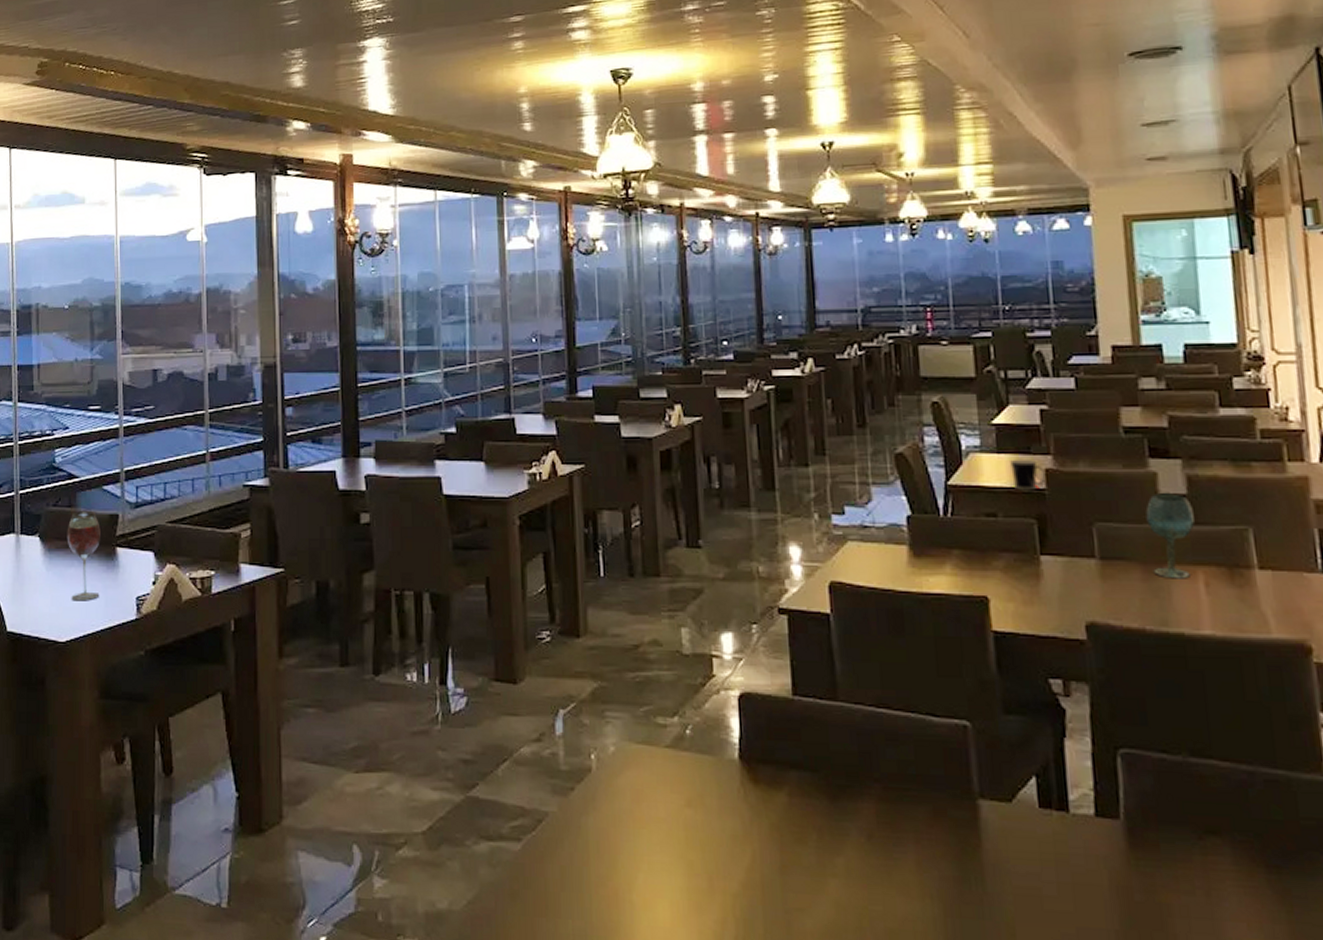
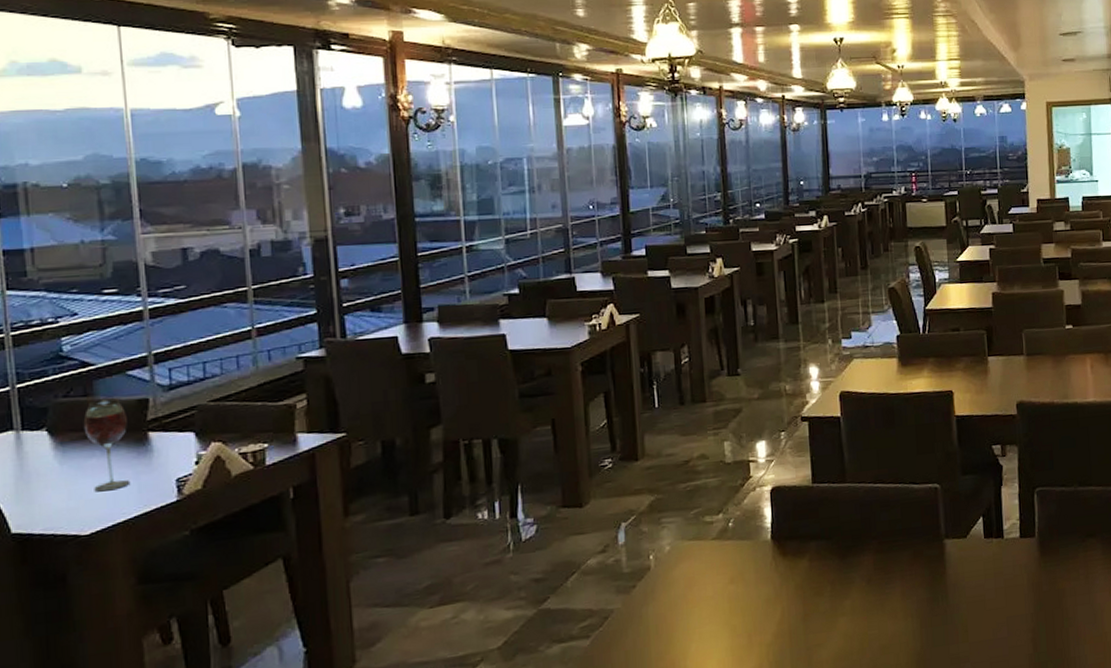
mug: present [1010,458,1046,491] -> none [969,286,993,310]
wine glass: present [1145,493,1195,579] -> none [1056,304,1085,365]

